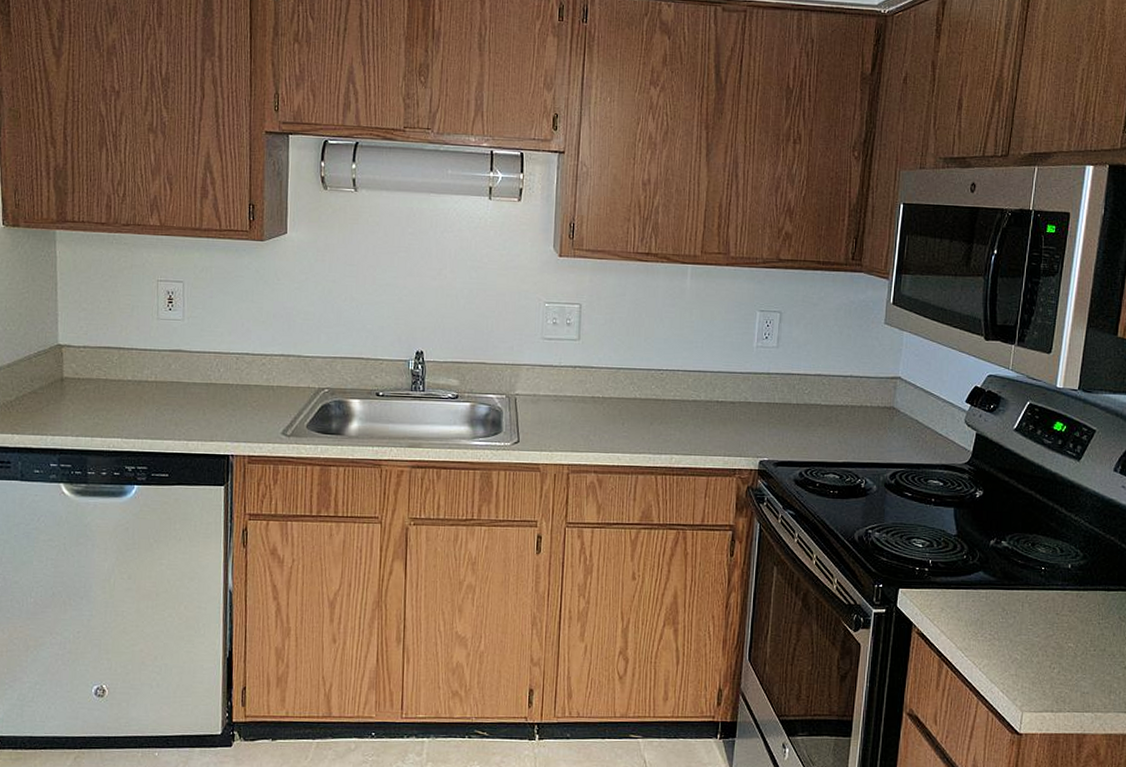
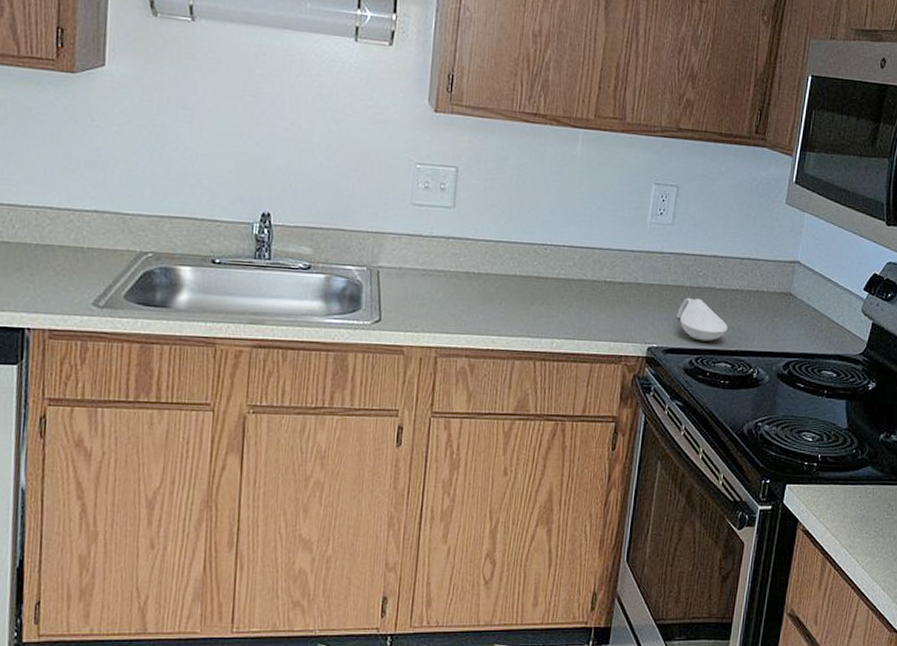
spoon rest: none [785,413,834,454] -> present [677,297,728,342]

